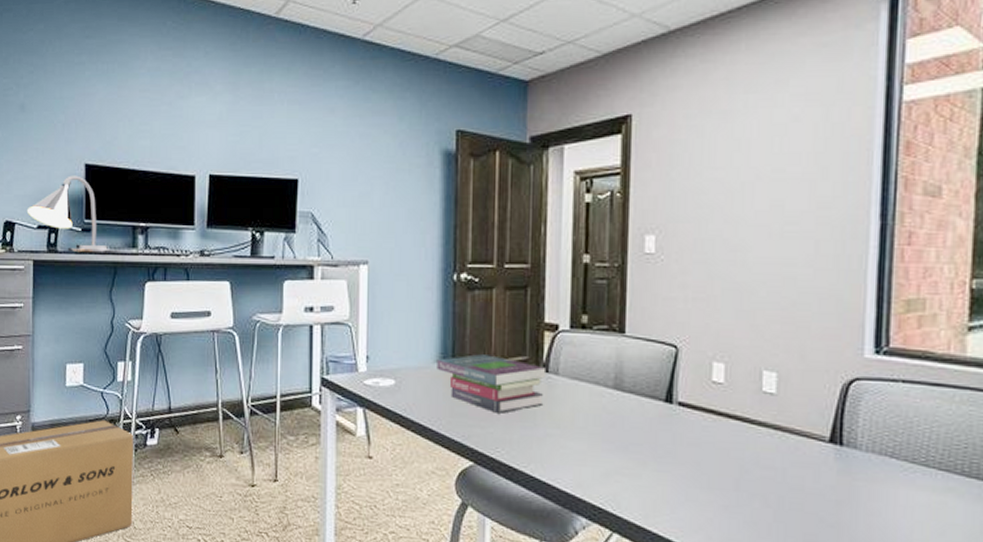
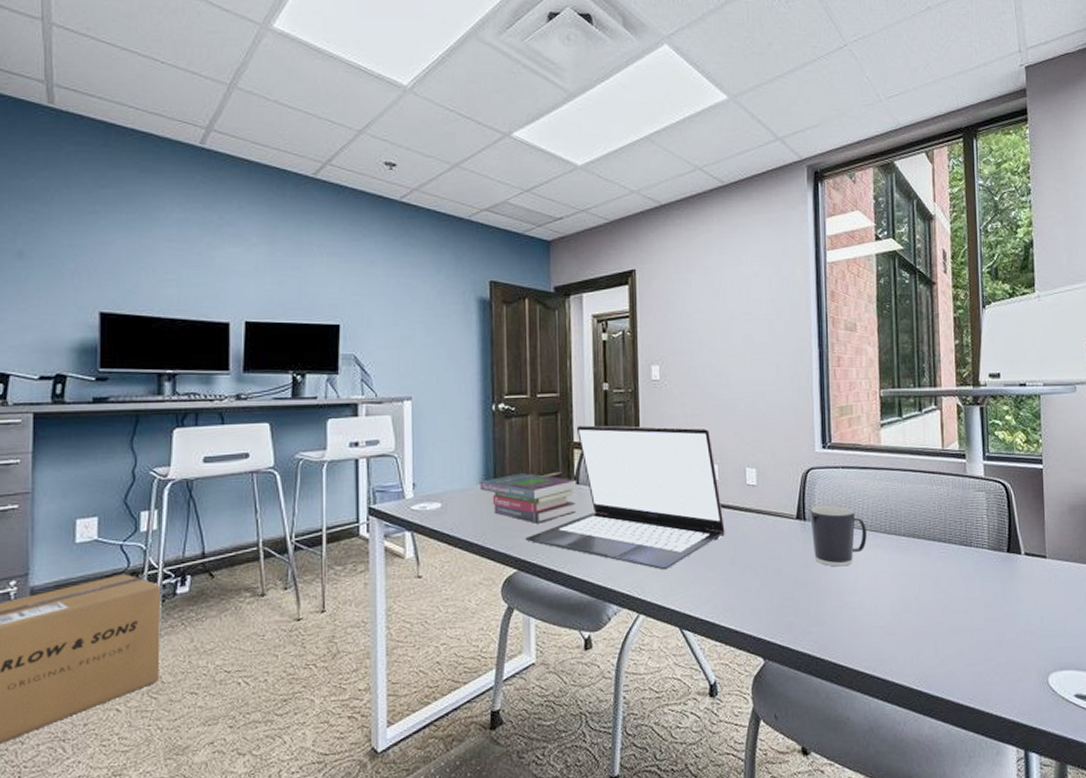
table lamp: present [28,175,119,253] -> none [26,324,141,403]
laptop: none [484,304,729,485] -> present [525,425,725,570]
mug: none [849,427,933,512] -> present [810,504,867,567]

